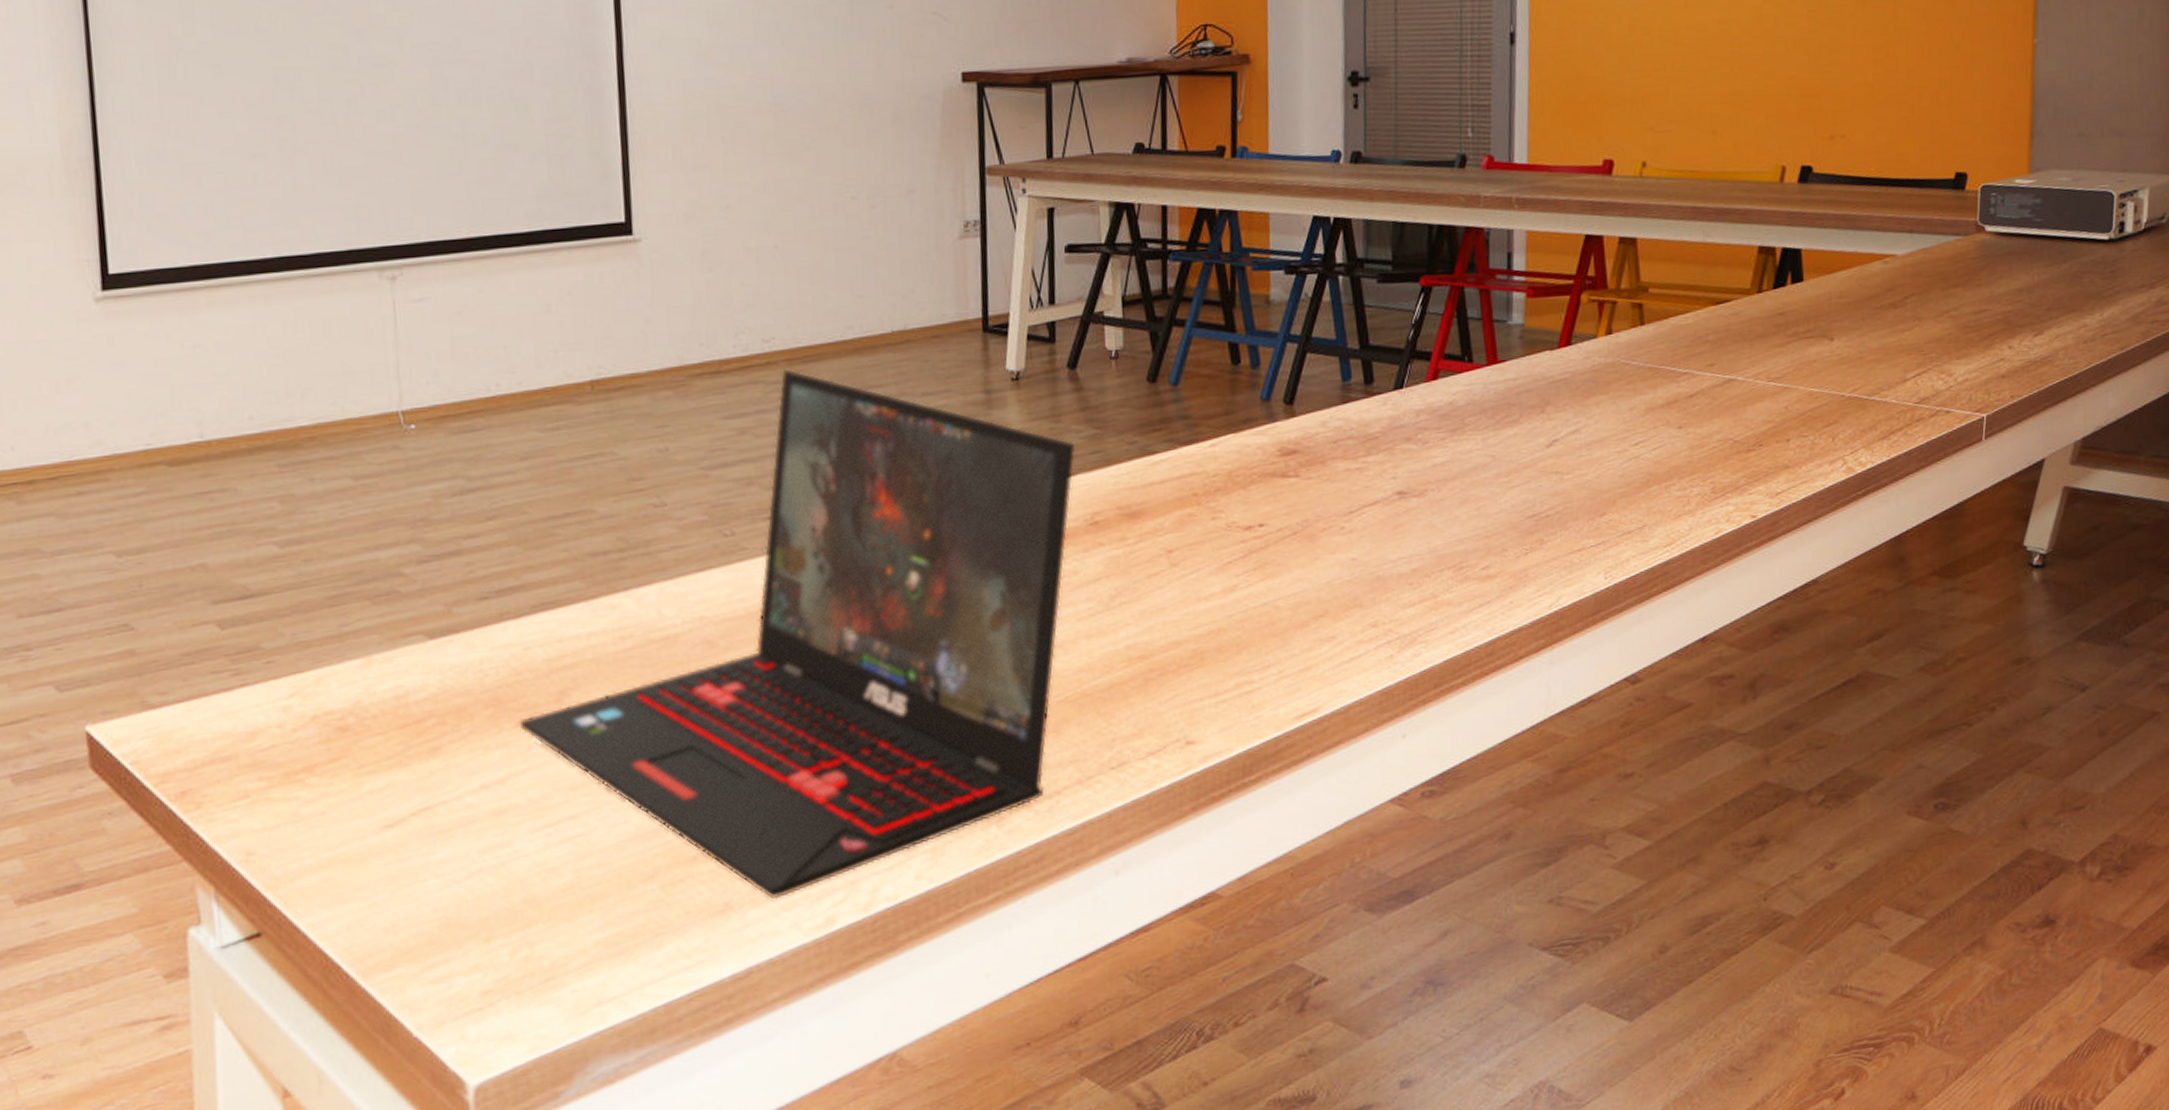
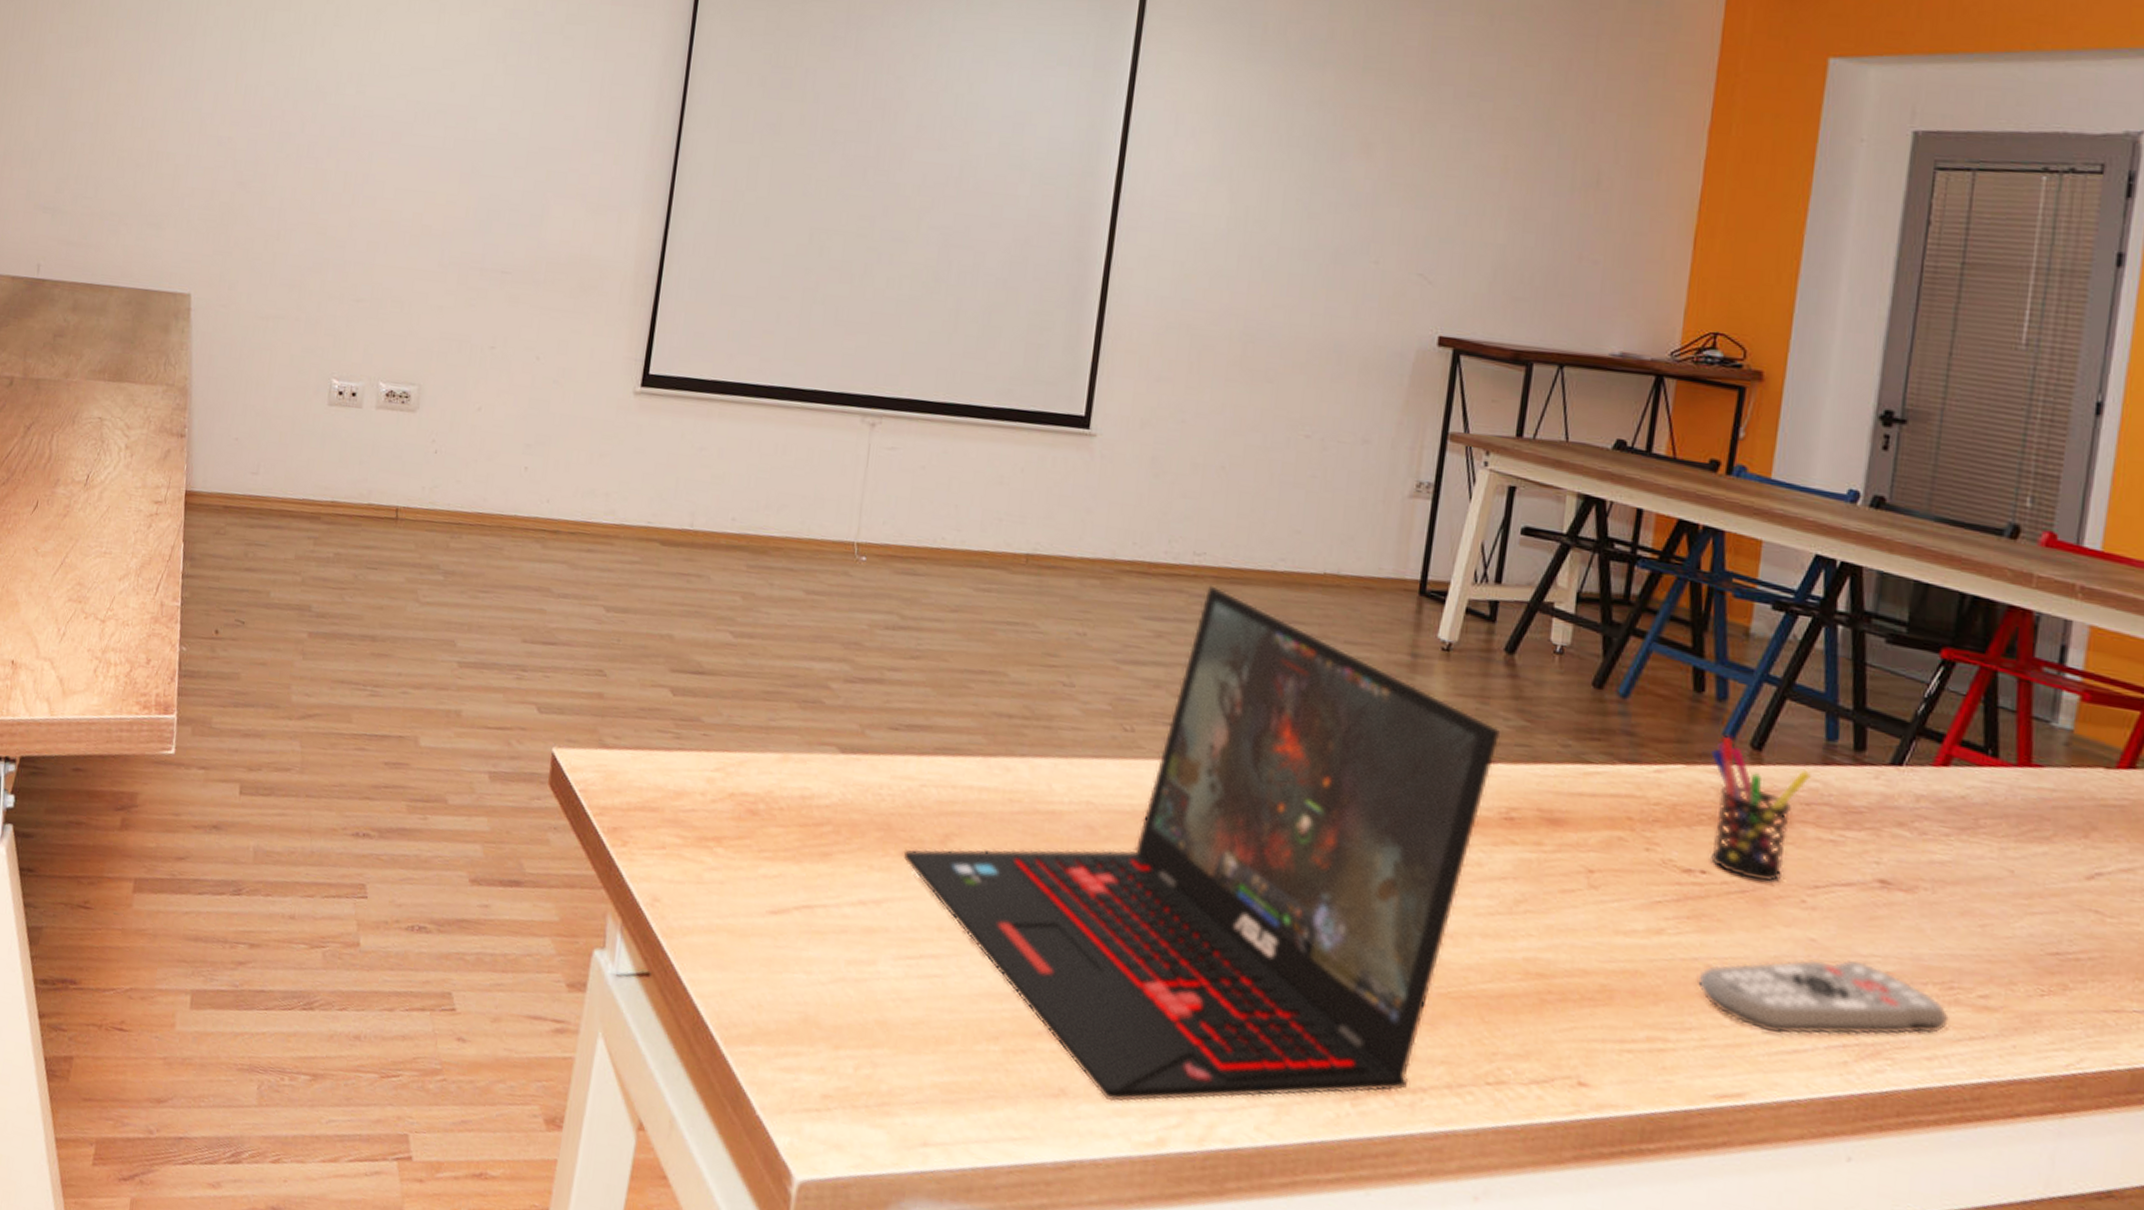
pen holder: none [1253,398,1334,521] -> present [1711,736,1811,883]
remote control: none [1270,566,1463,650] -> present [1698,959,1949,1035]

